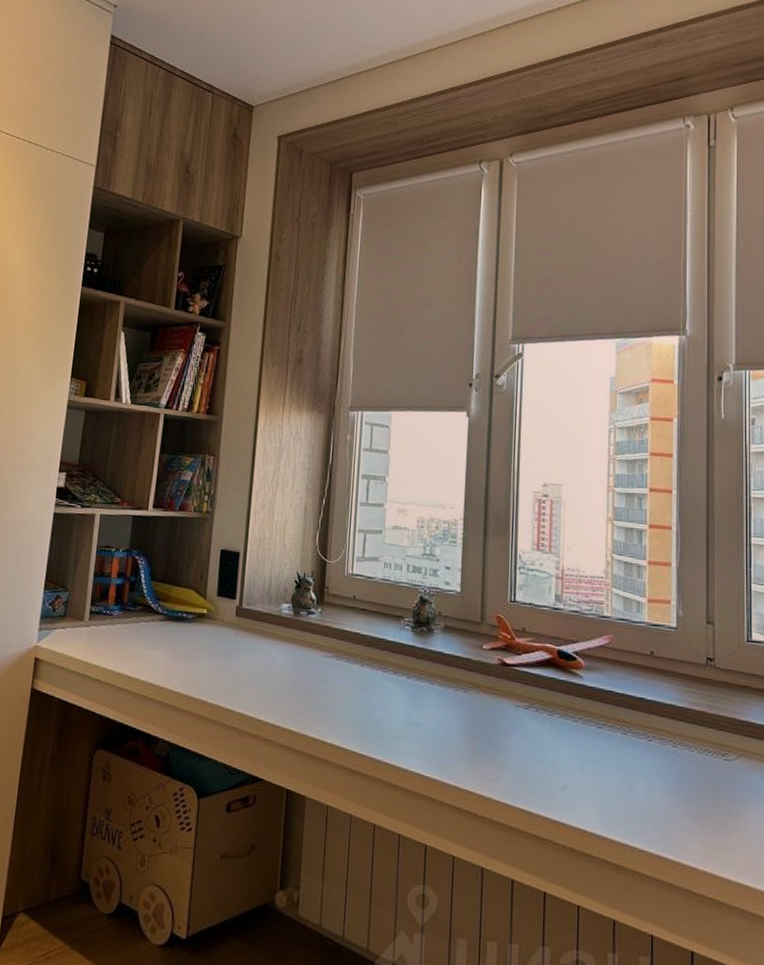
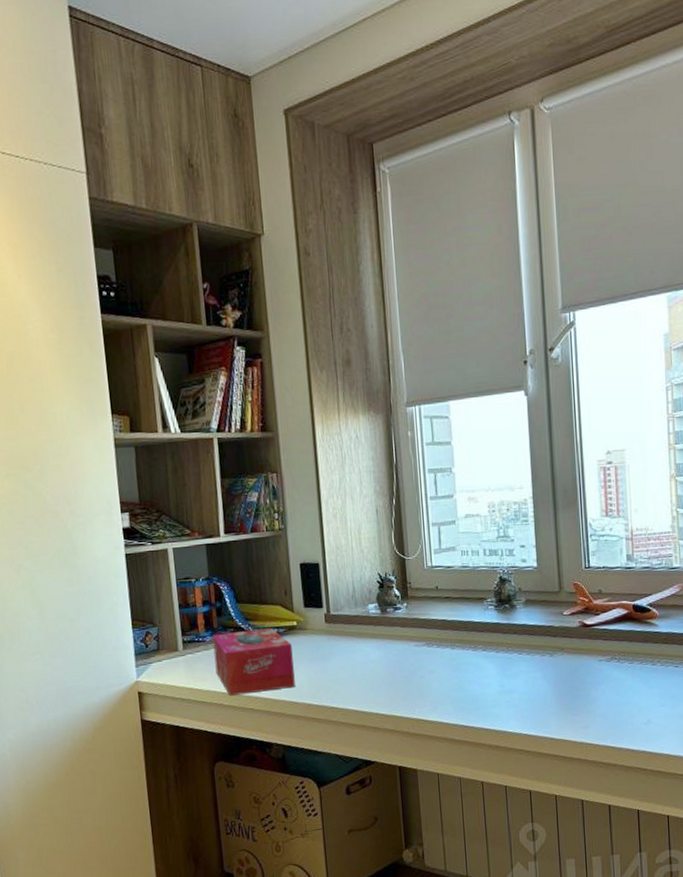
tissue box: none [116,609,198,680] -> present [212,628,295,696]

